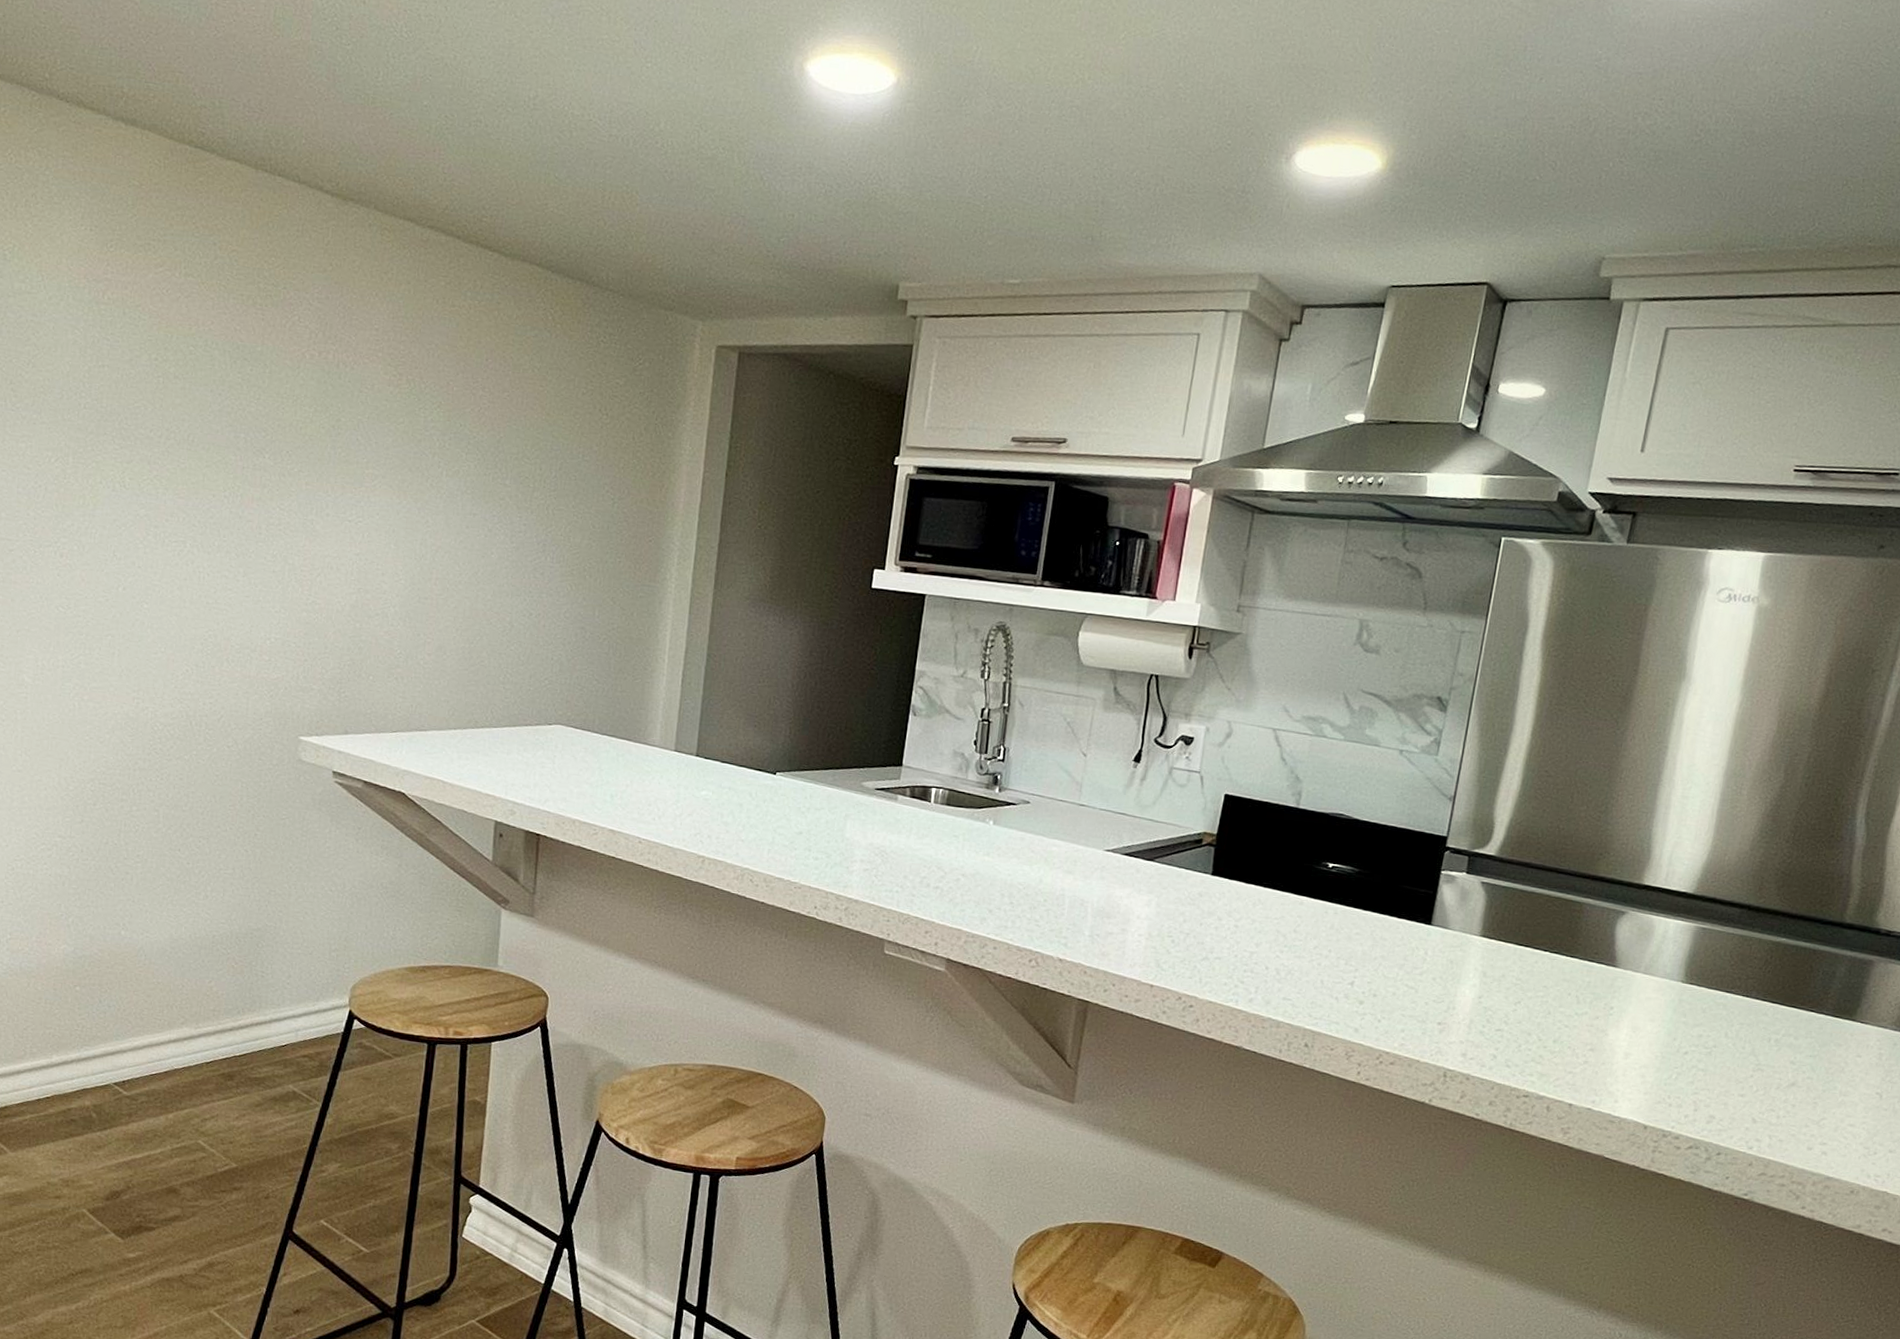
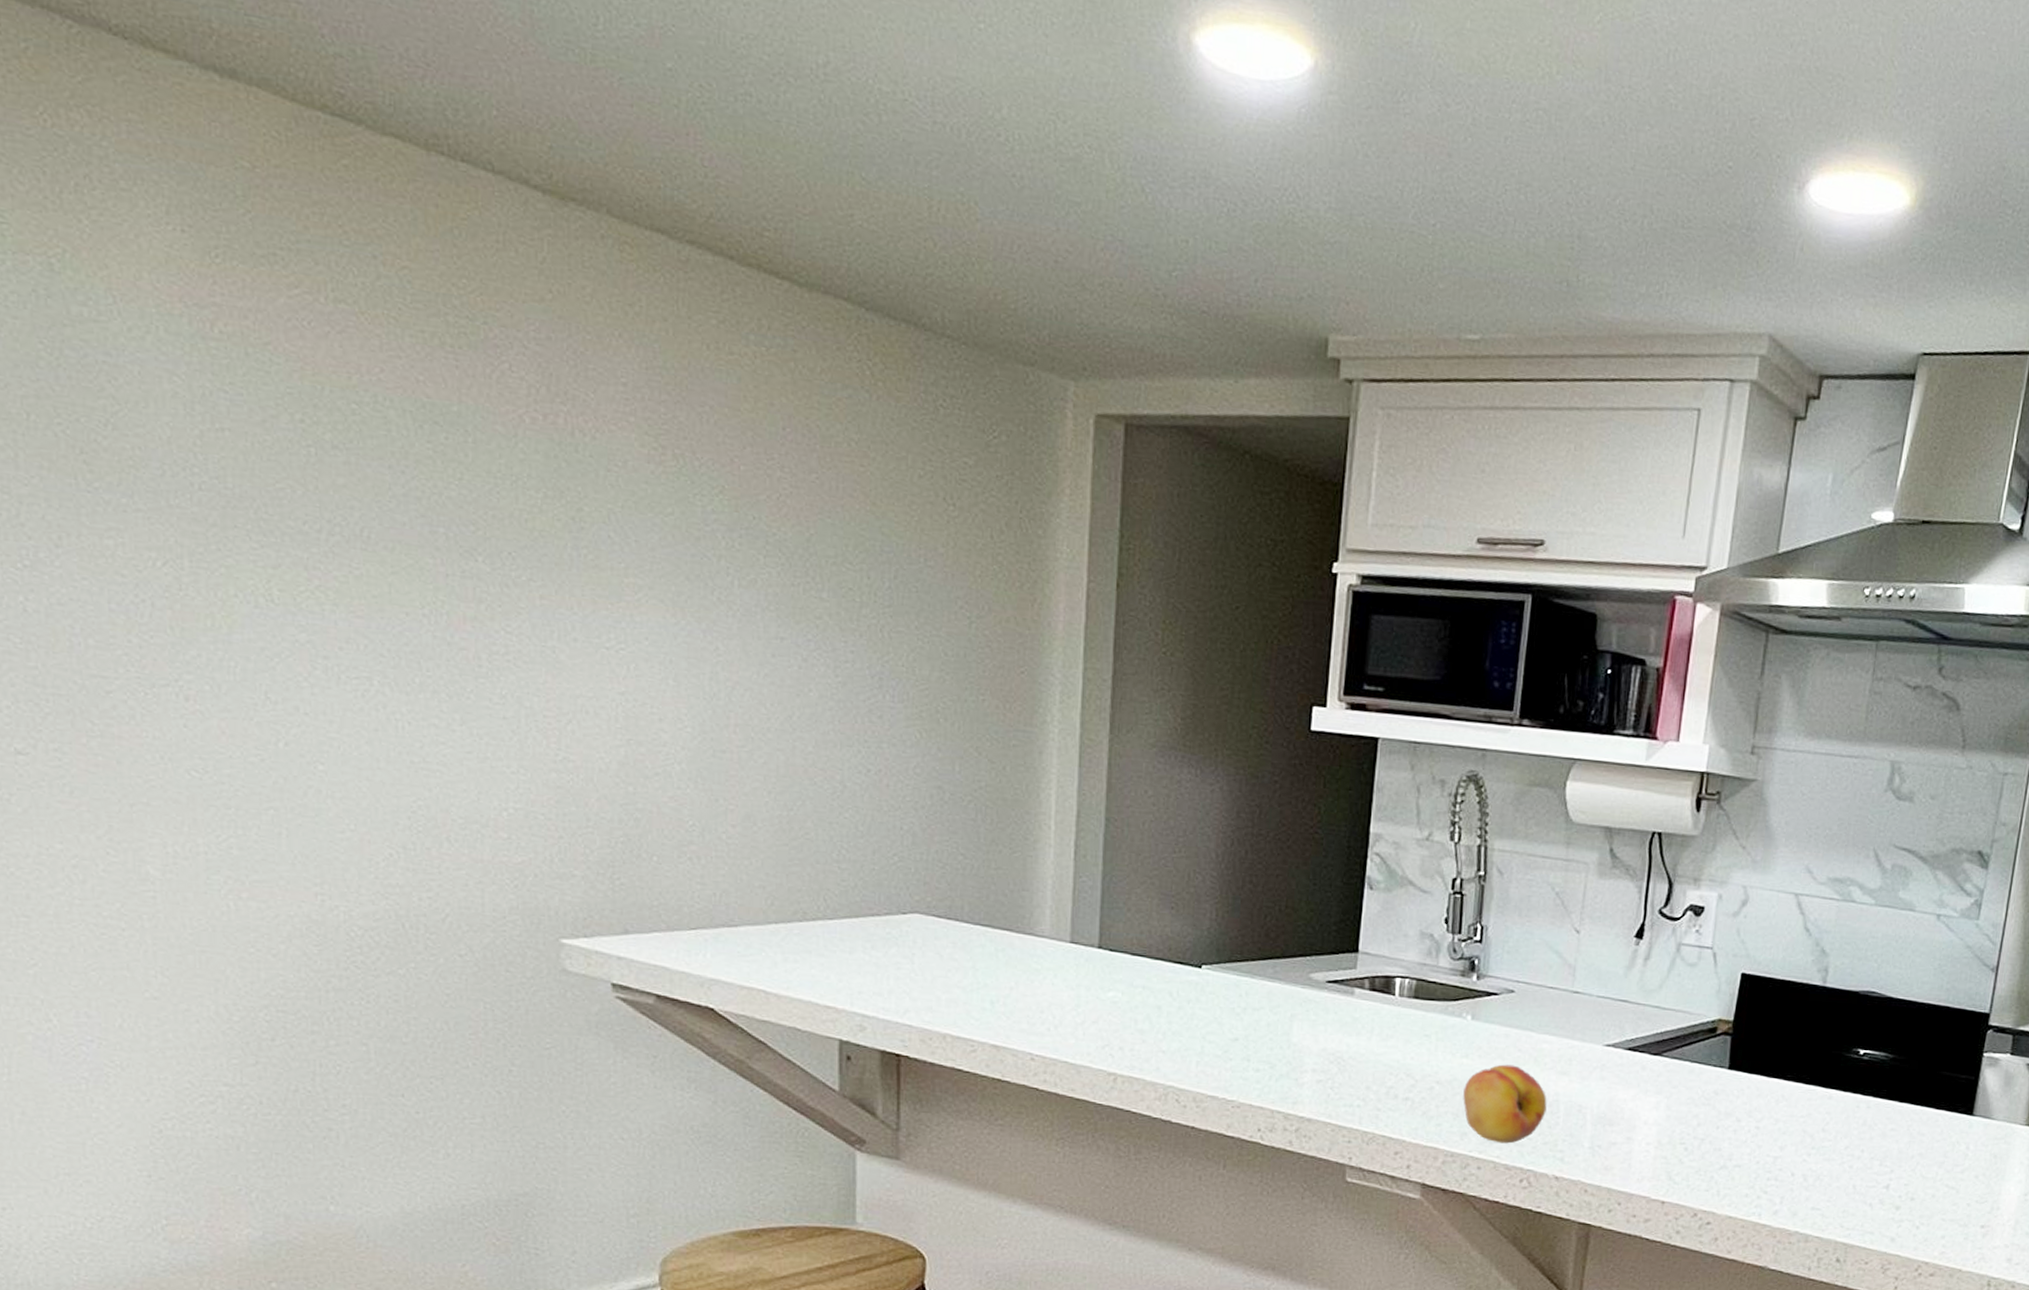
fruit: none [983,862,1055,929] -> present [1463,1064,1547,1144]

